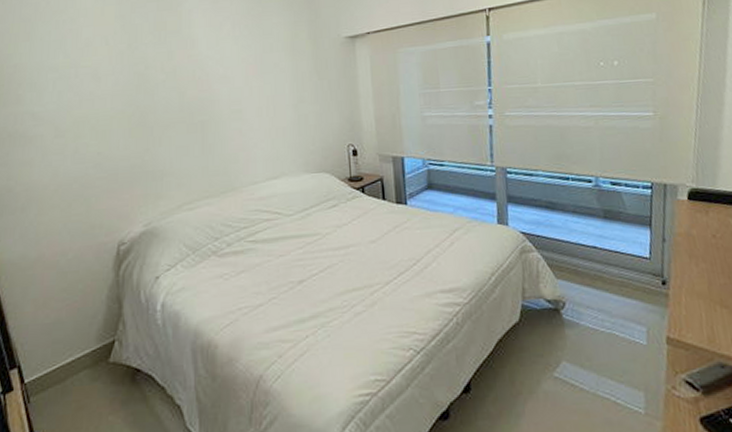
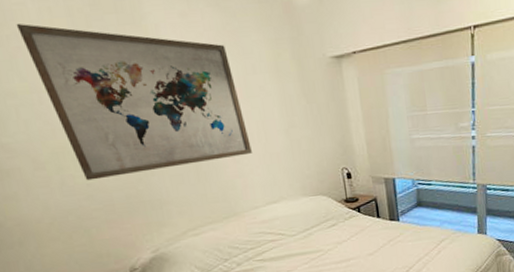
wall art: none [73,10,259,149] -> present [16,24,252,181]

